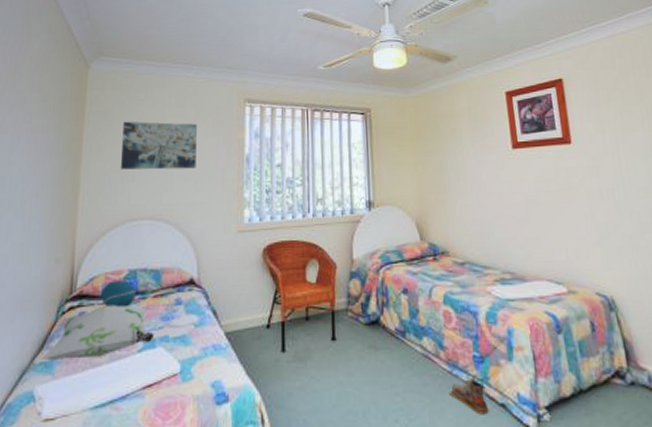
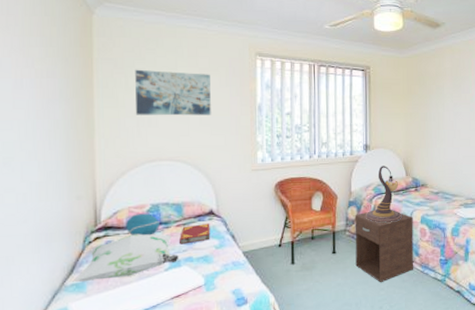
hardback book: none [156,295,190,320] -> present [180,223,211,245]
nightstand: none [358,285,439,384] -> present [354,211,414,282]
candle holder: none [372,227,418,302] -> present [366,166,402,223]
shoe: present [448,374,489,415] -> none [420,271,448,299]

